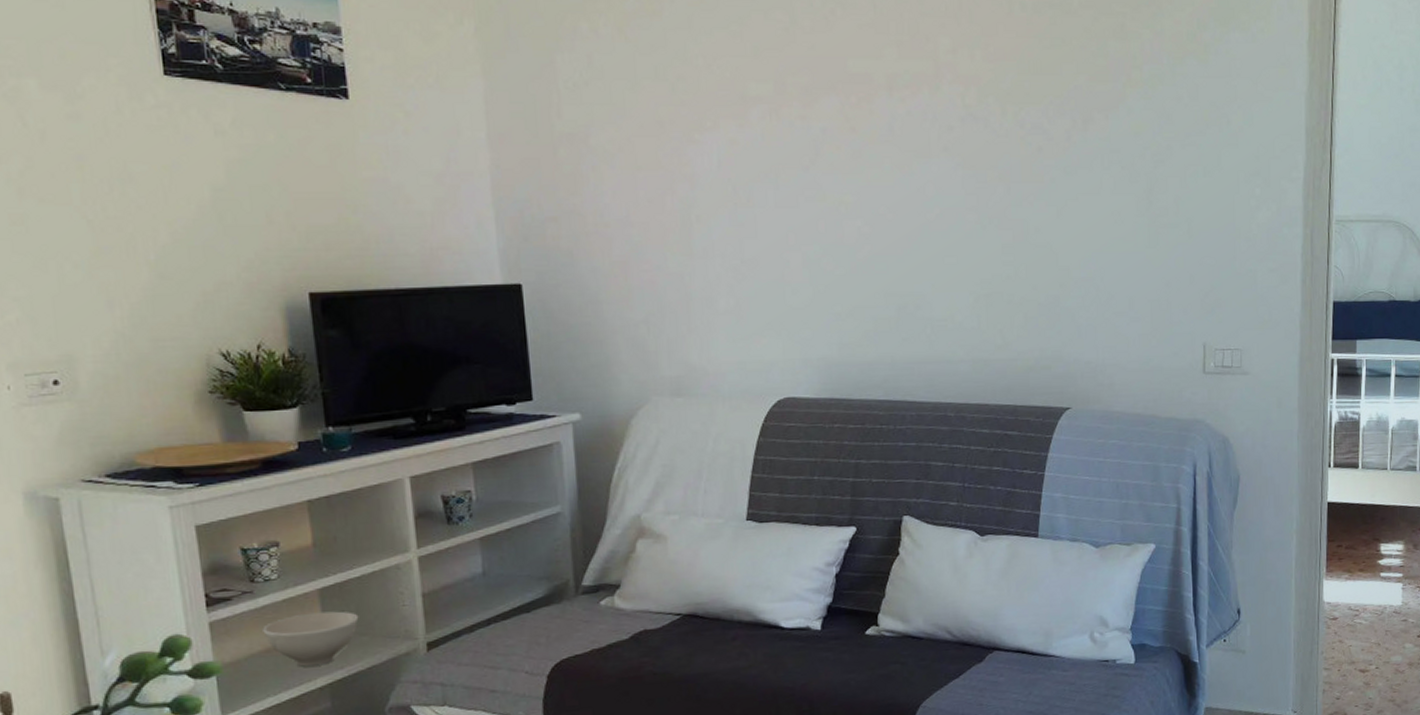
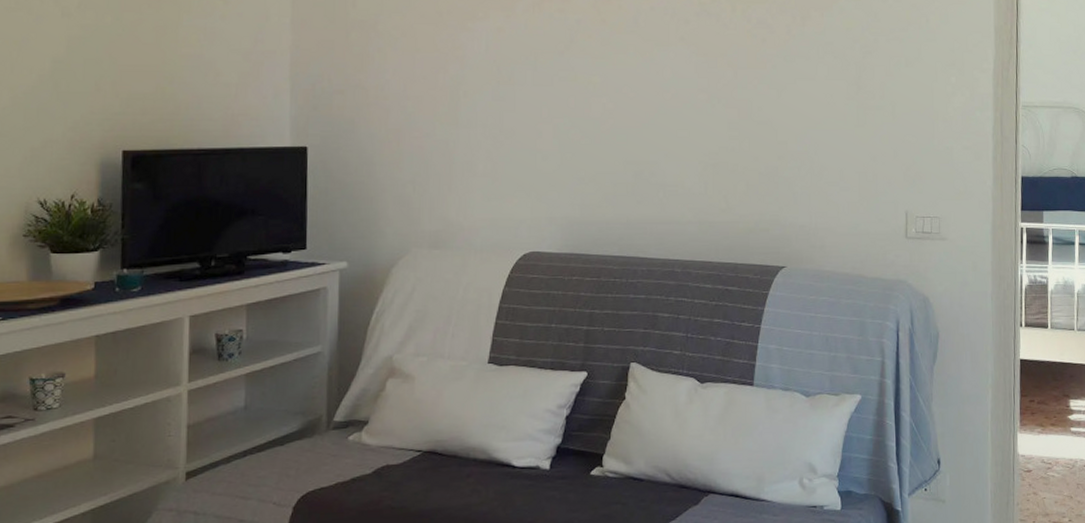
bowl: present [262,611,359,667] -> none [38,439,127,492]

